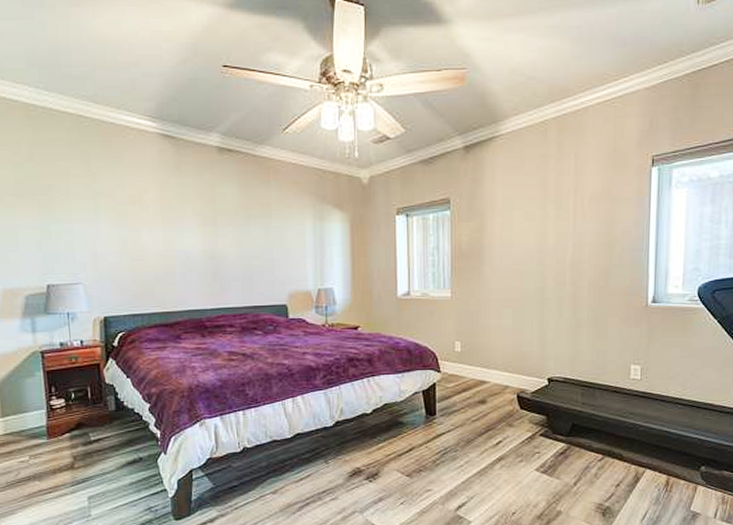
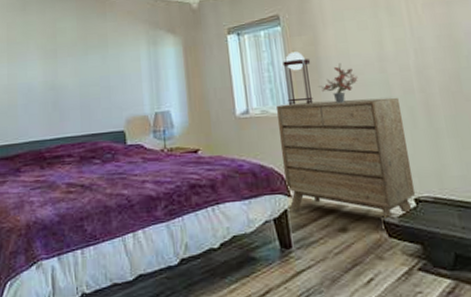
dresser: none [436,287,551,394] -> present [275,97,416,219]
table lamp: none [446,236,475,290] -> present [281,50,313,105]
potted plant: none [479,252,517,290] -> present [318,63,358,103]

